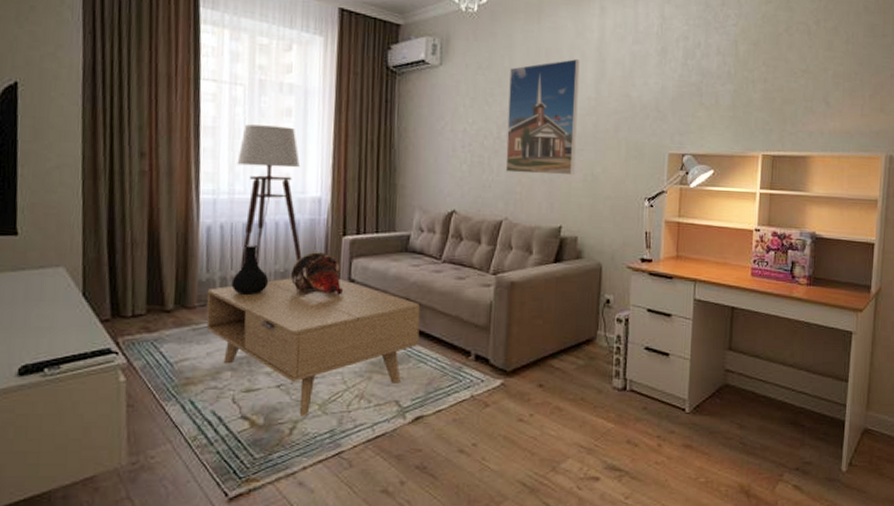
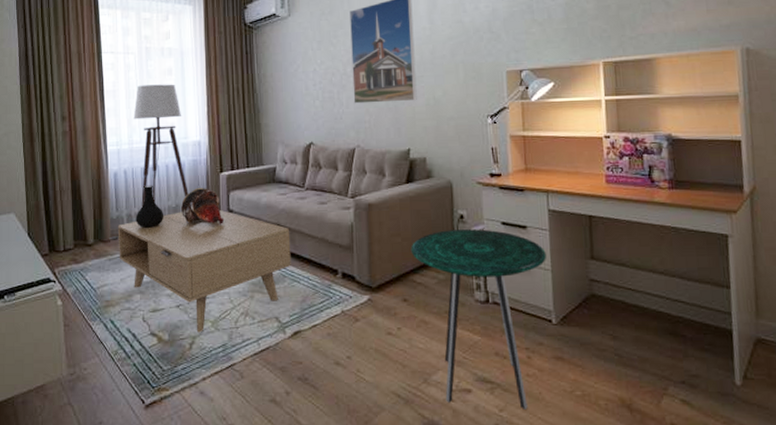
side table: none [552,314,687,496] -> present [411,229,546,409]

